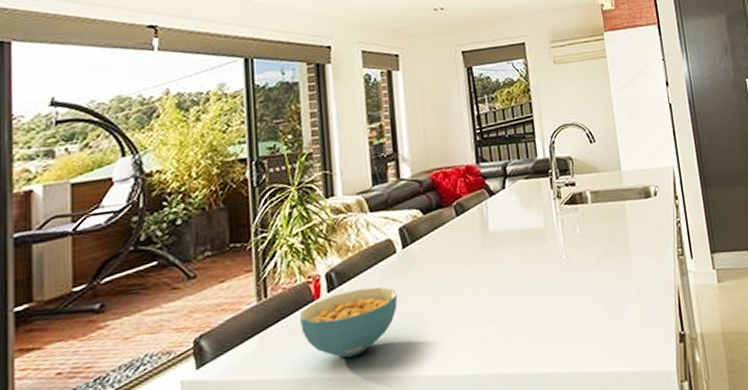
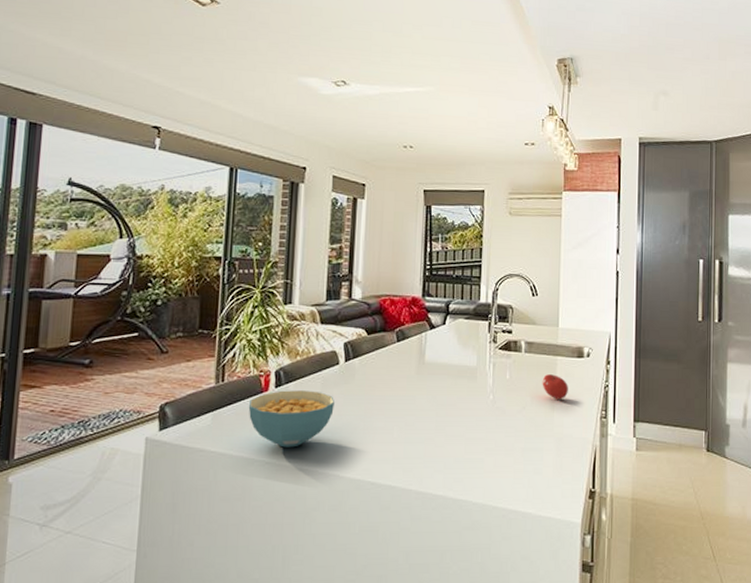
fruit: none [613,220,642,246] -> present [542,374,568,400]

